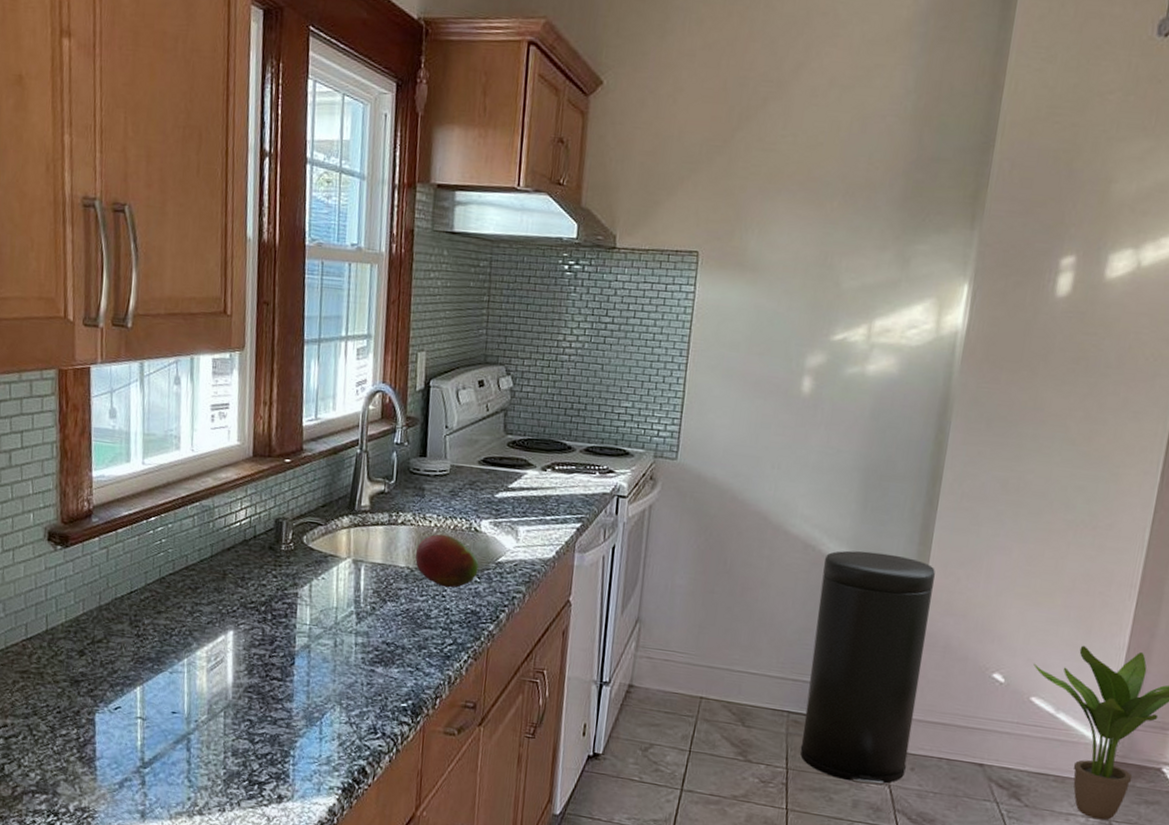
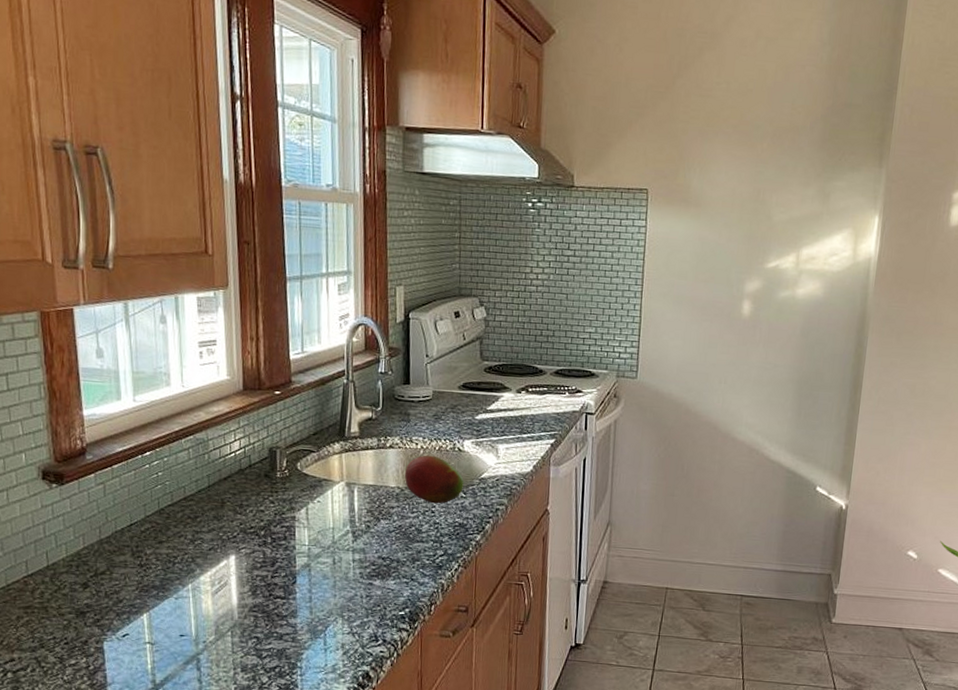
pedal bin: present [800,550,935,786] -> none [752,452,859,653]

